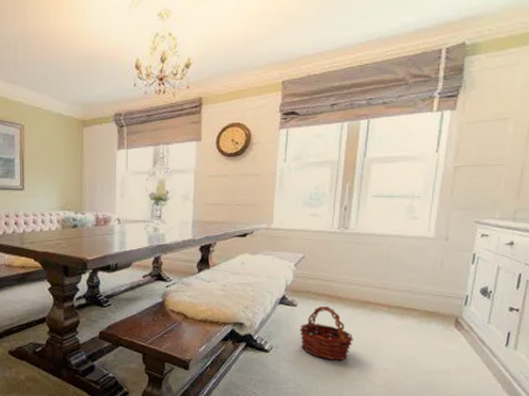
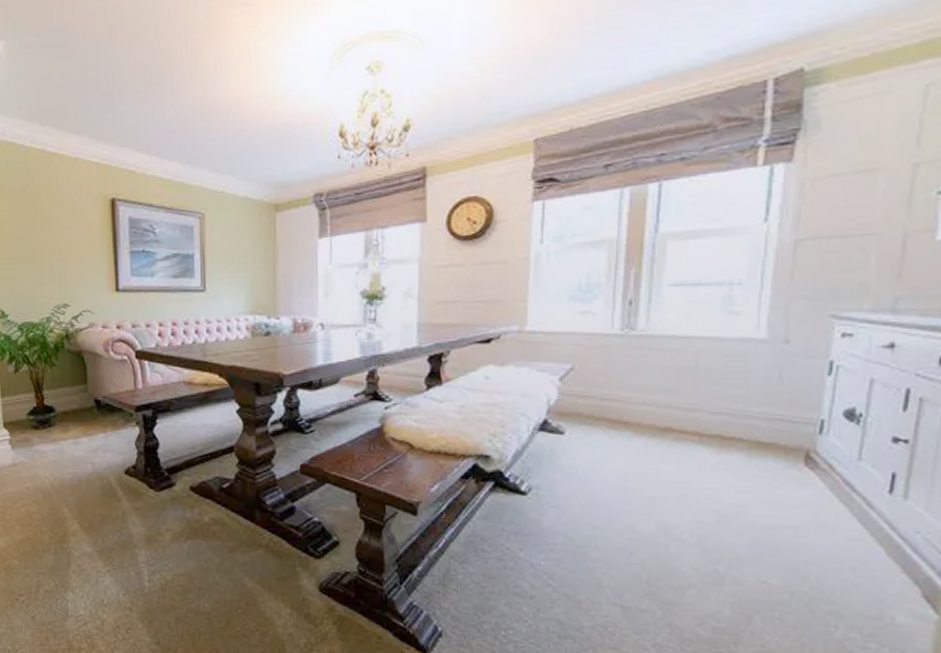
basket: present [299,306,353,361] -> none [568,434,648,509]

